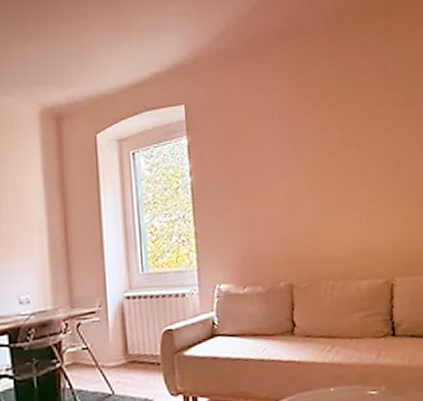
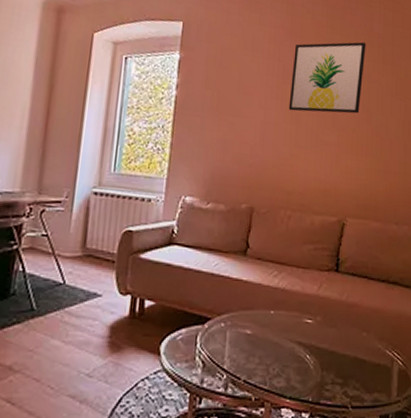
wall art: none [306,87,389,175] -> present [288,42,366,114]

